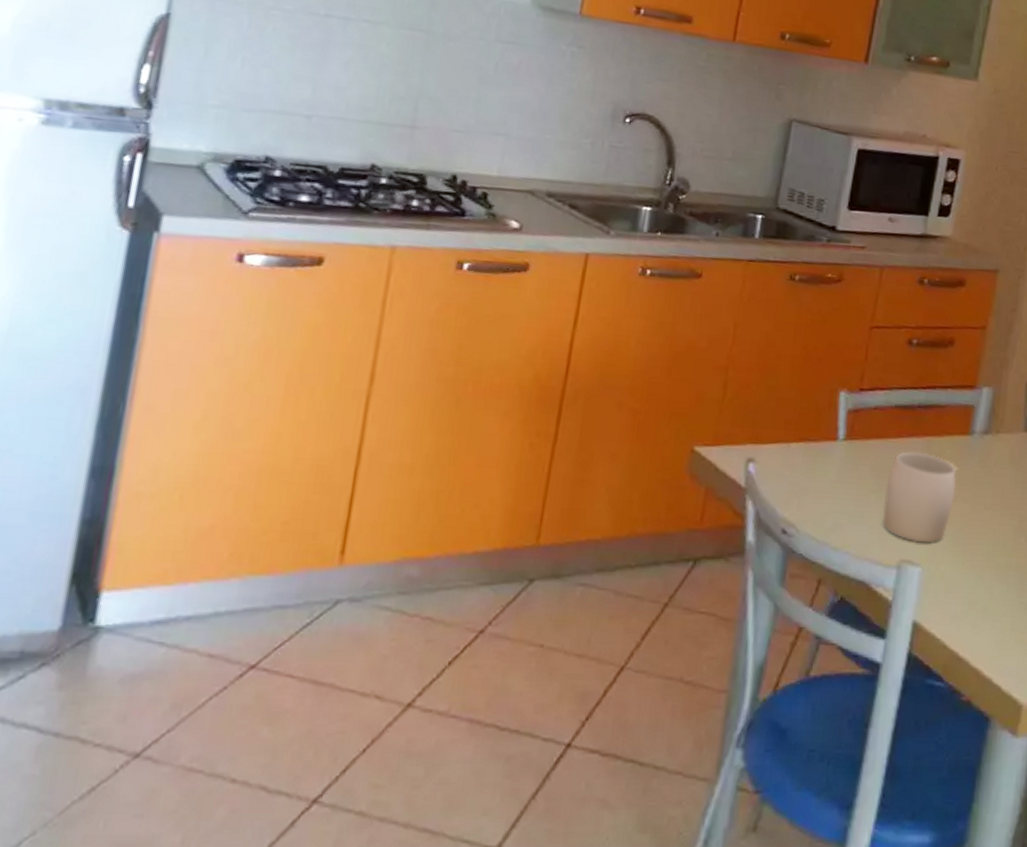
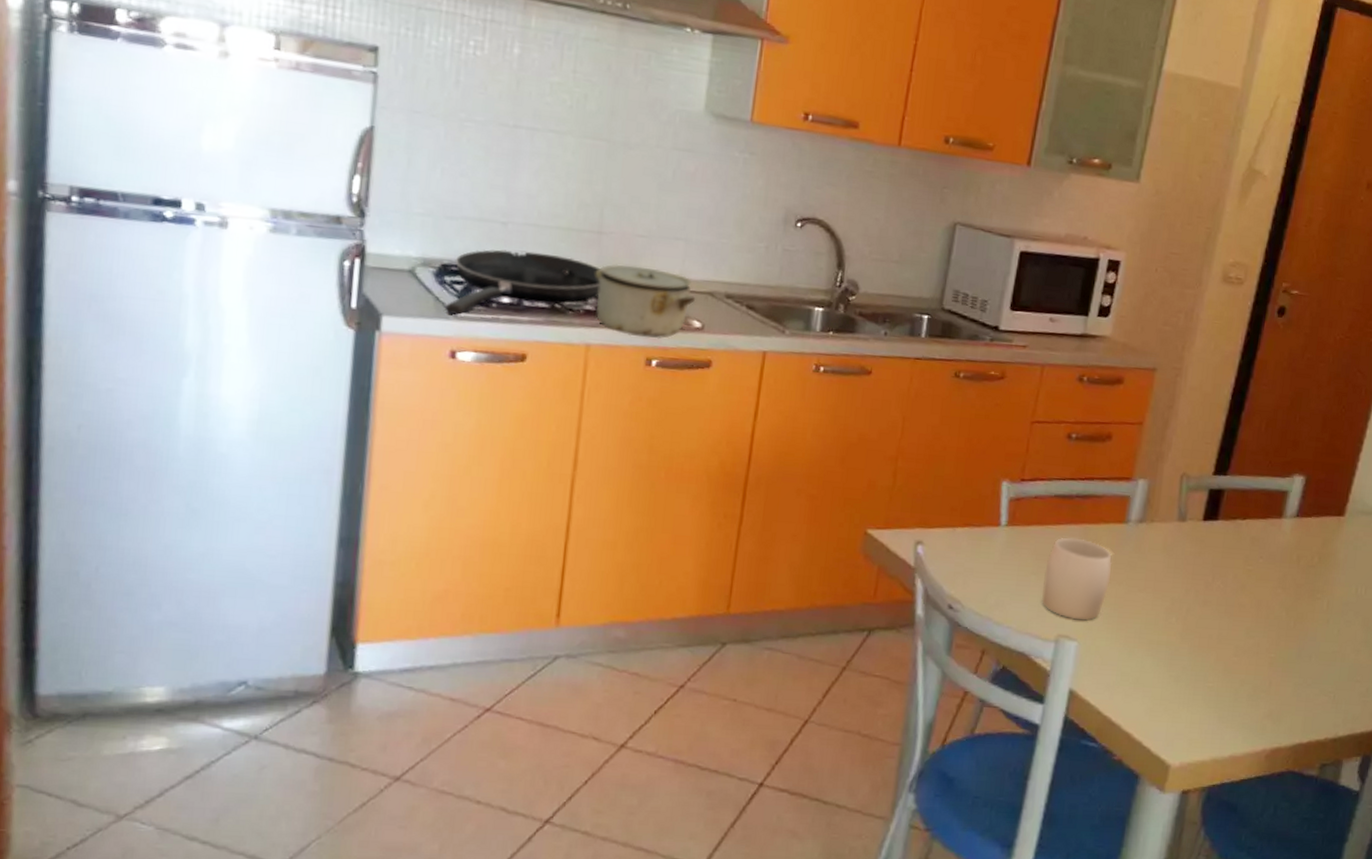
frying pan: none [234,144,416,215] -> present [444,249,605,315]
cooking pot: none [404,160,515,241] -> present [595,264,696,339]

